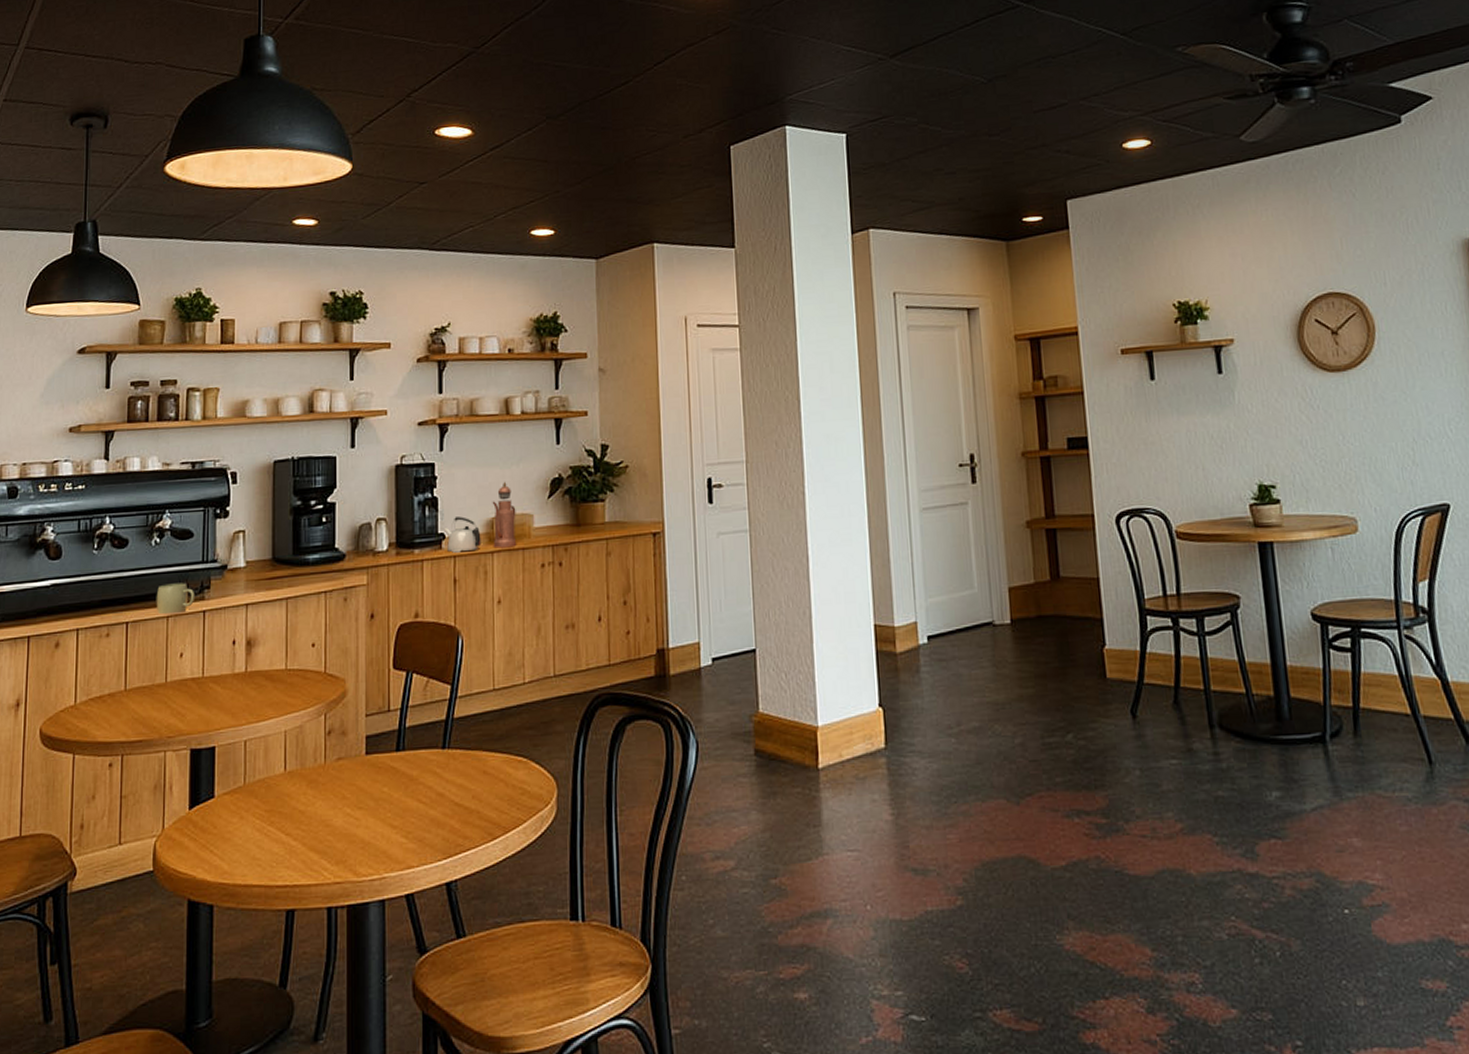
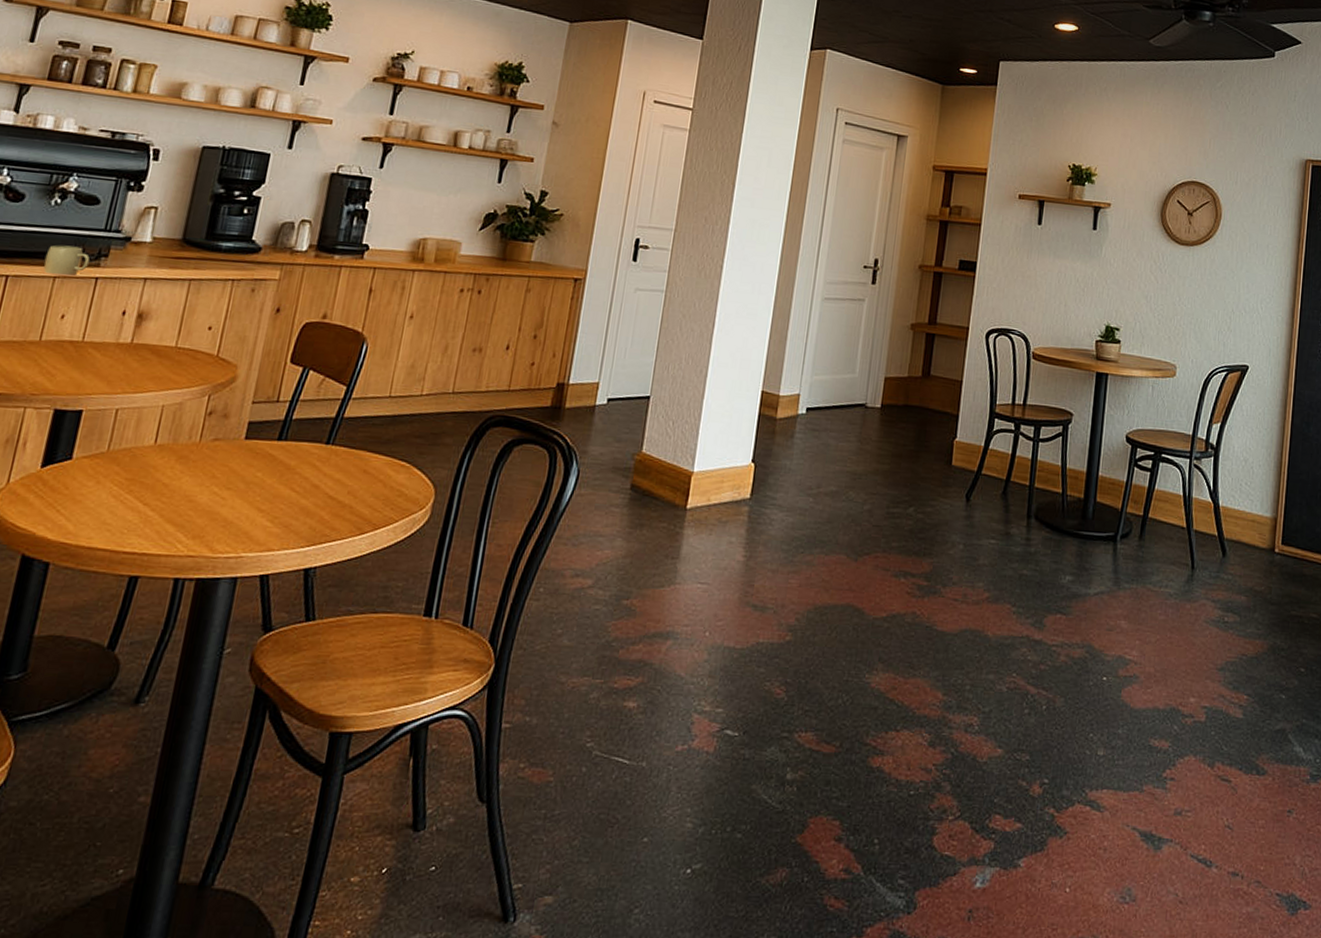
kettle: present [443,516,481,553] -> none [368,231,406,266]
coffeepot: present [492,481,517,549] -> none [415,207,446,269]

